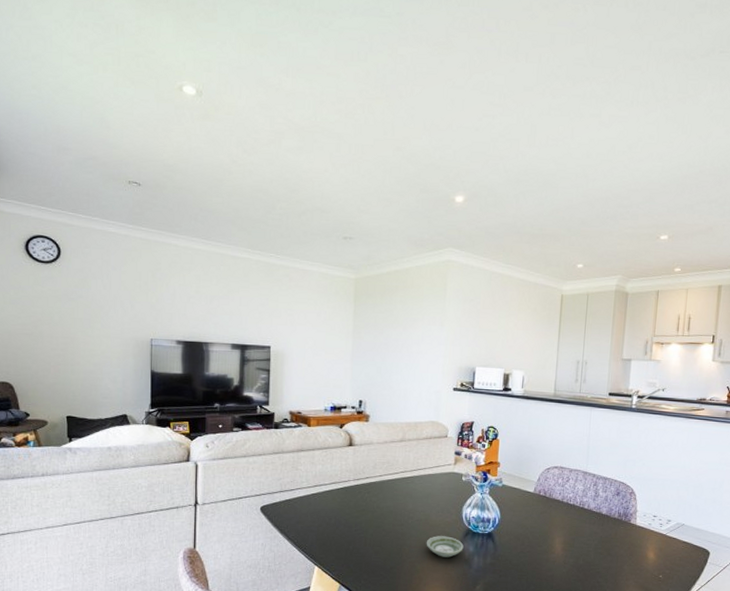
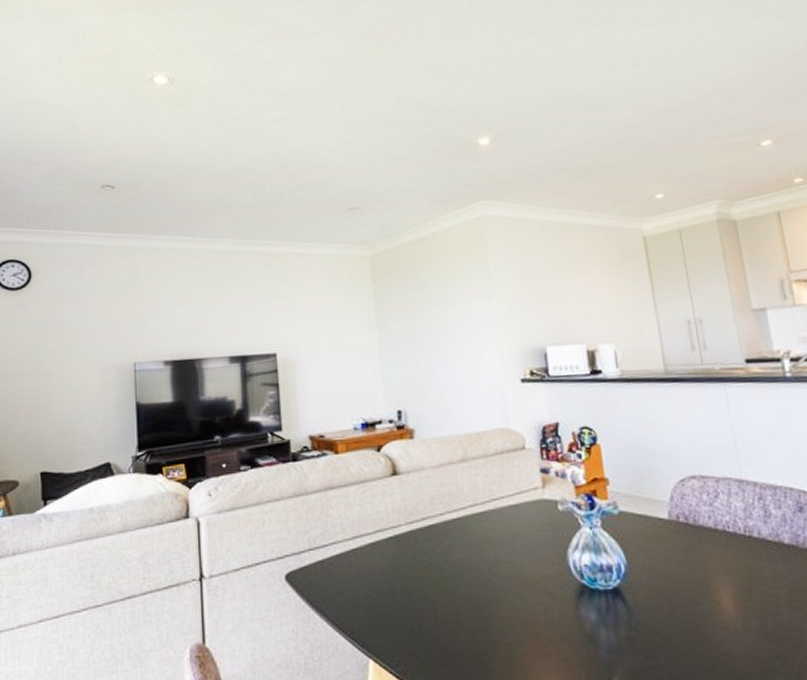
saucer: present [426,536,464,558] -> none [523,598,581,633]

